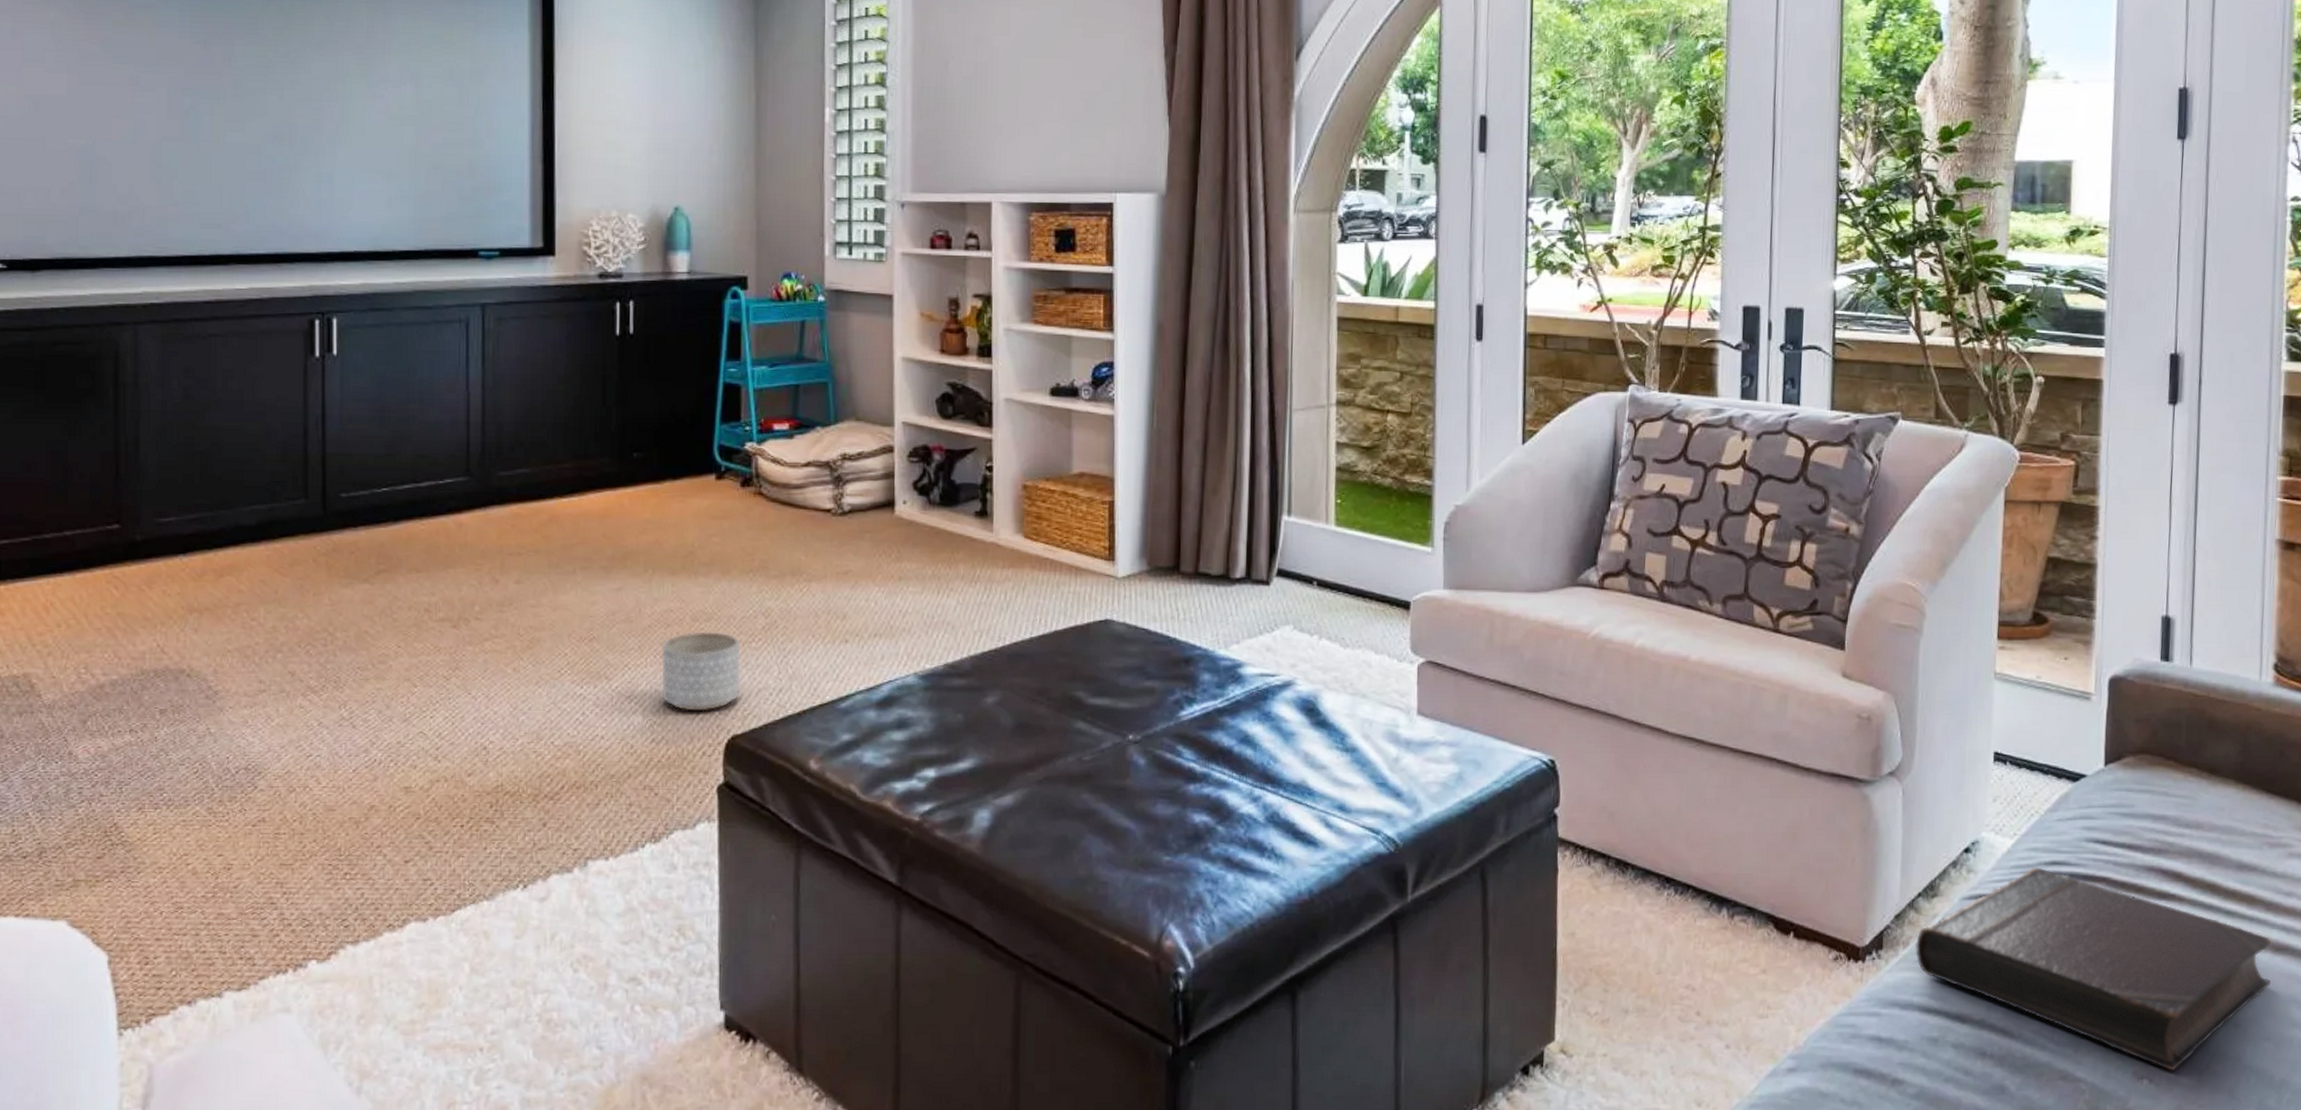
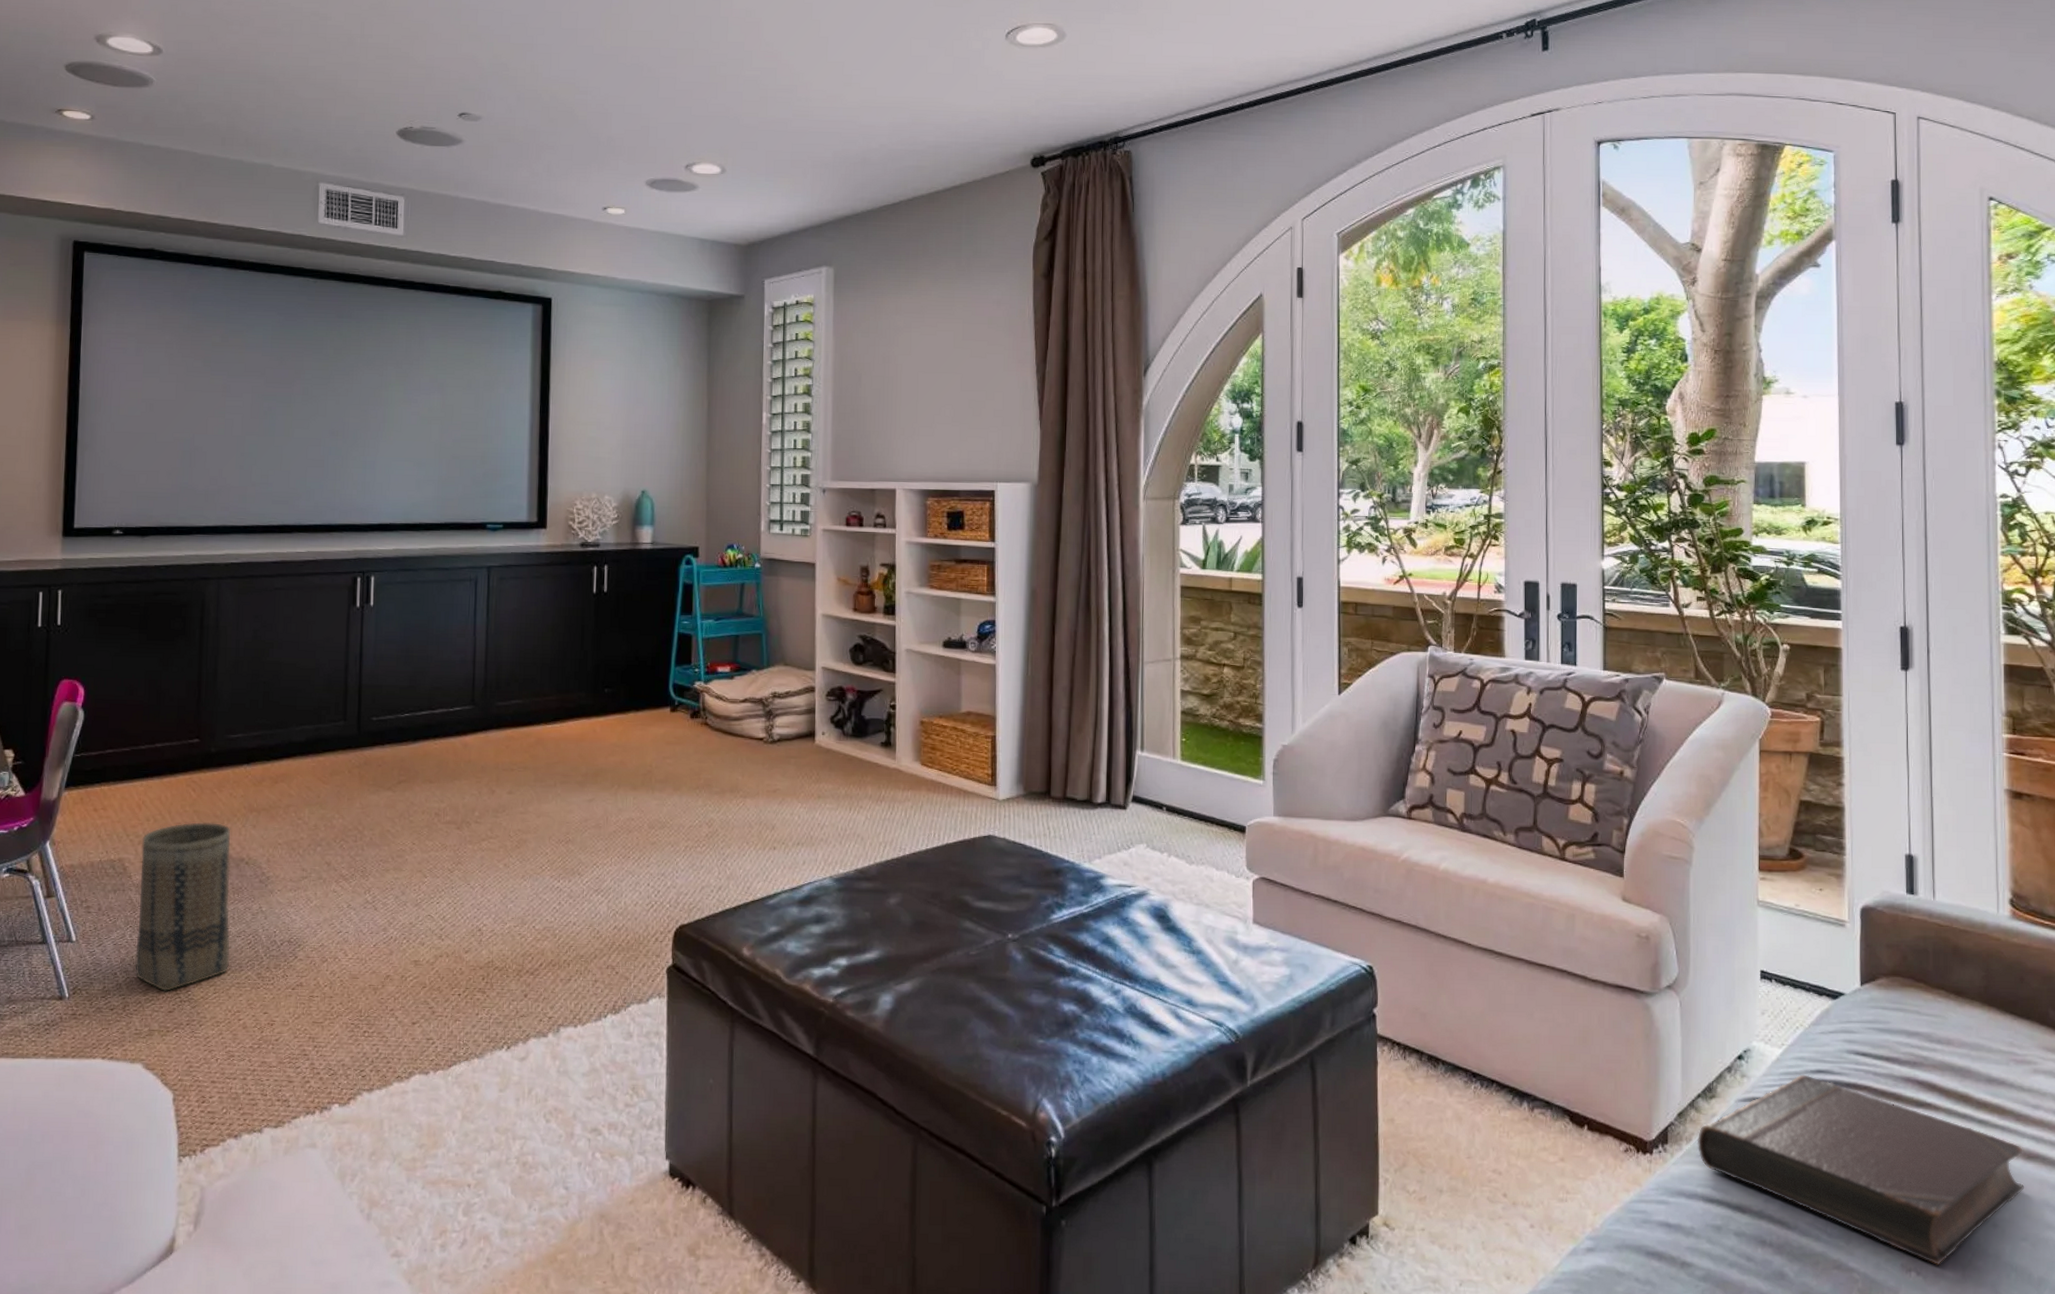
basket: none [51,627,172,833] -> present [135,822,231,991]
planter: present [662,631,741,712] -> none [624,837,688,904]

